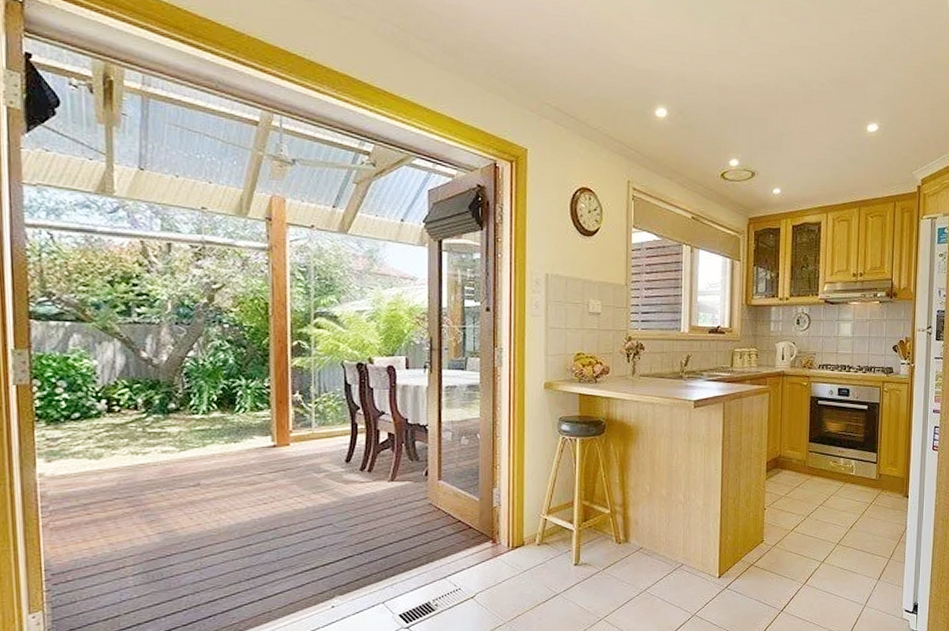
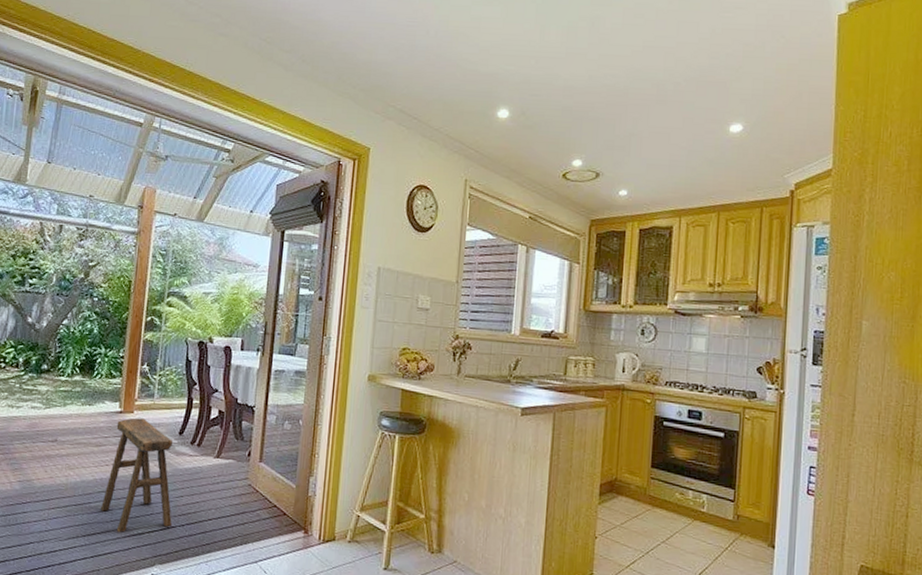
stool: none [264,450,348,570] -> present [101,418,174,532]

